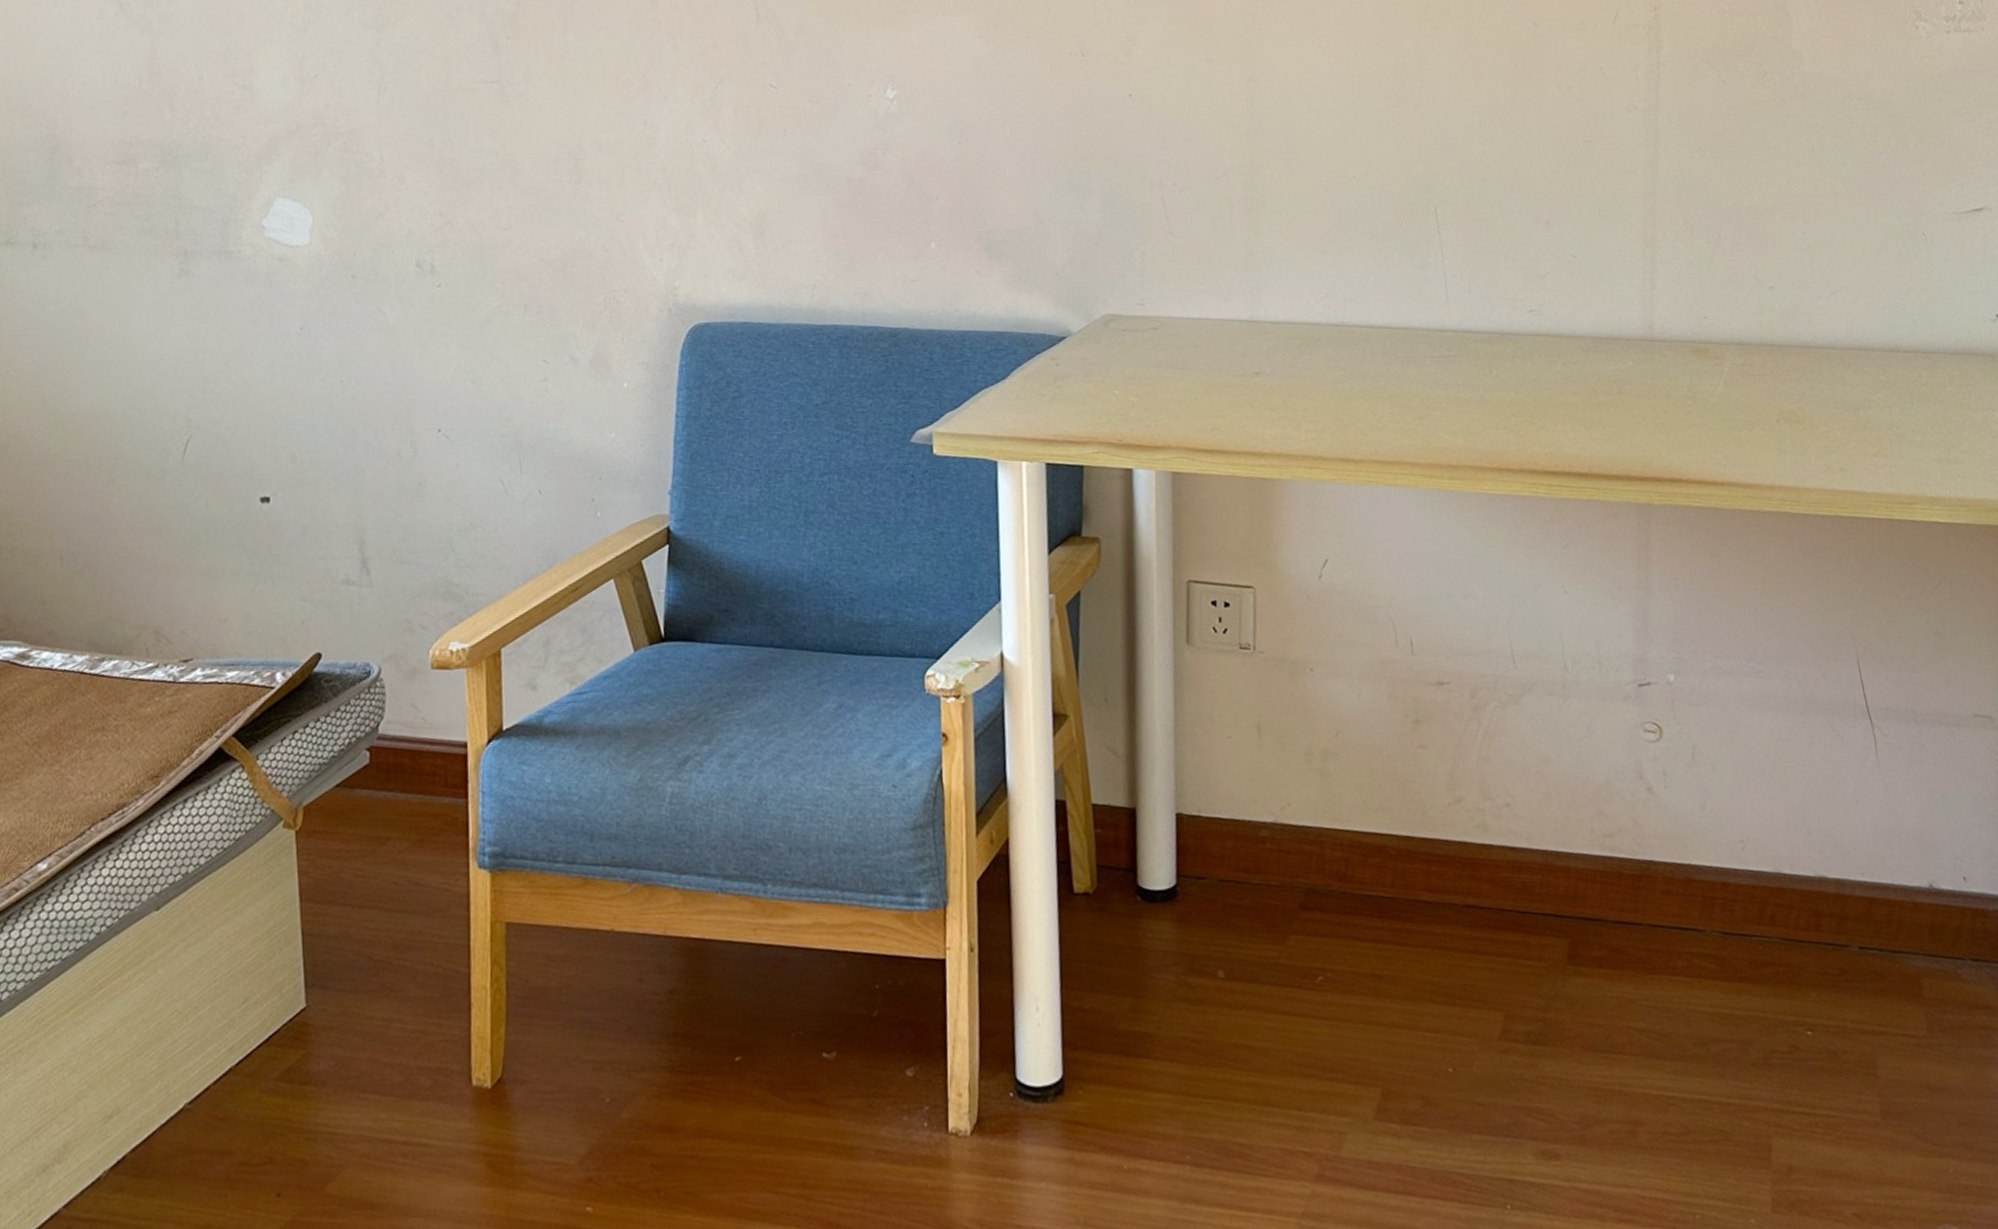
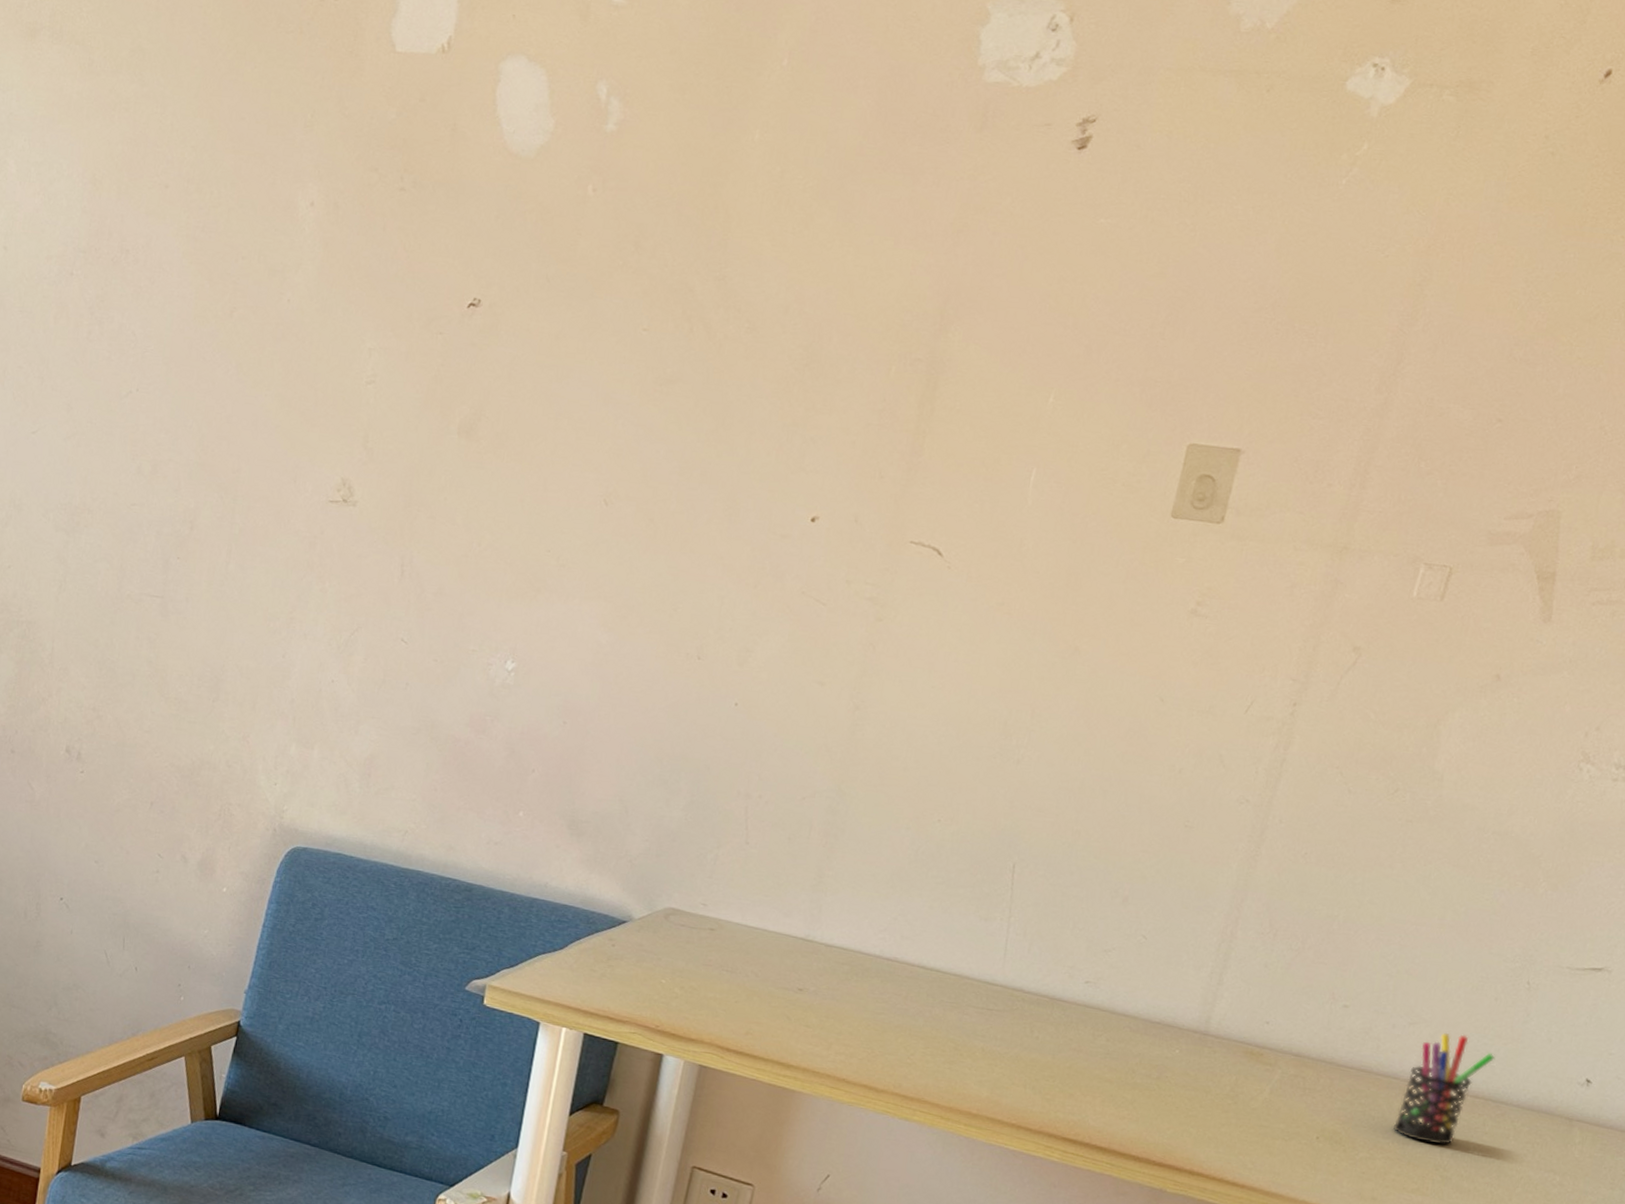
pen holder: none [1841,294,1914,405] -> present [1392,1032,1496,1145]

